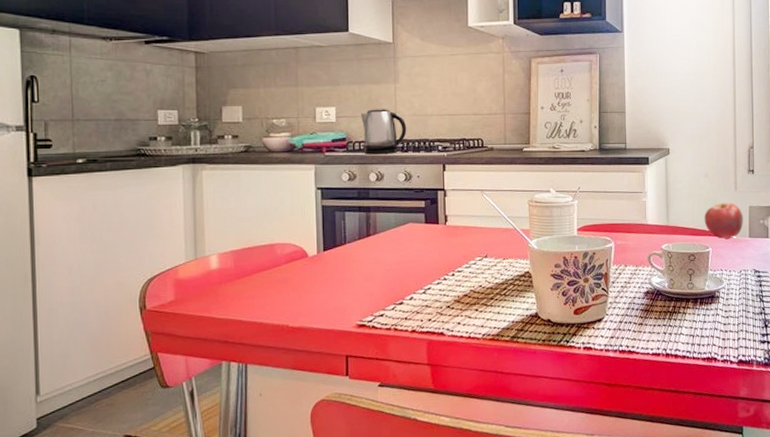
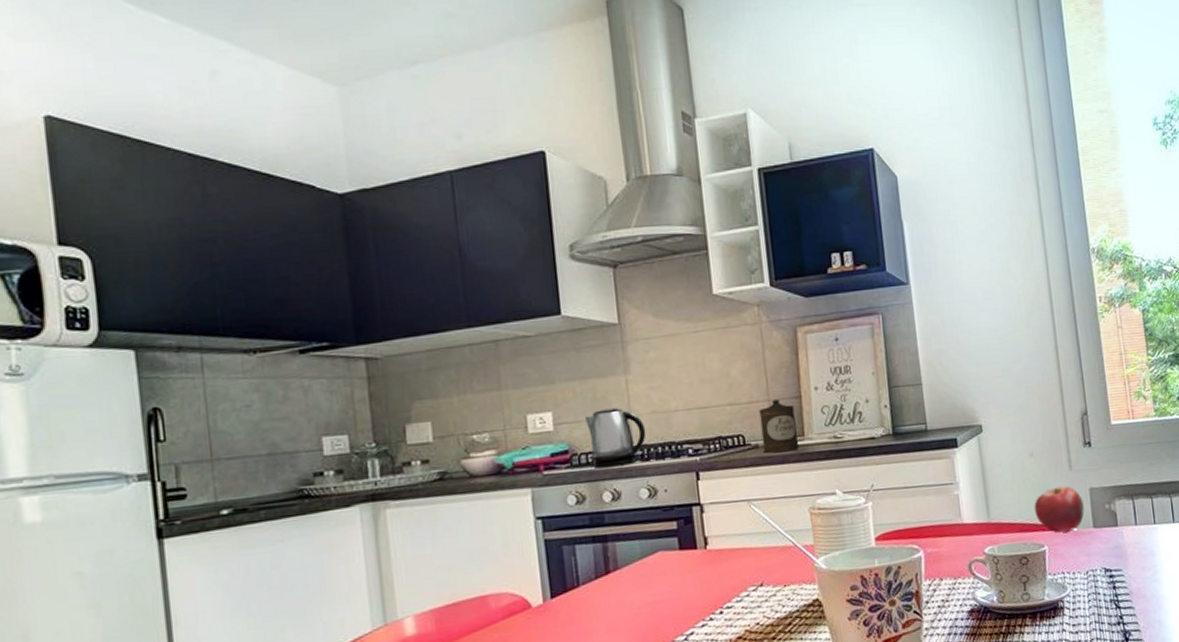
canister: none [496,114,524,156] -> present [759,399,798,454]

